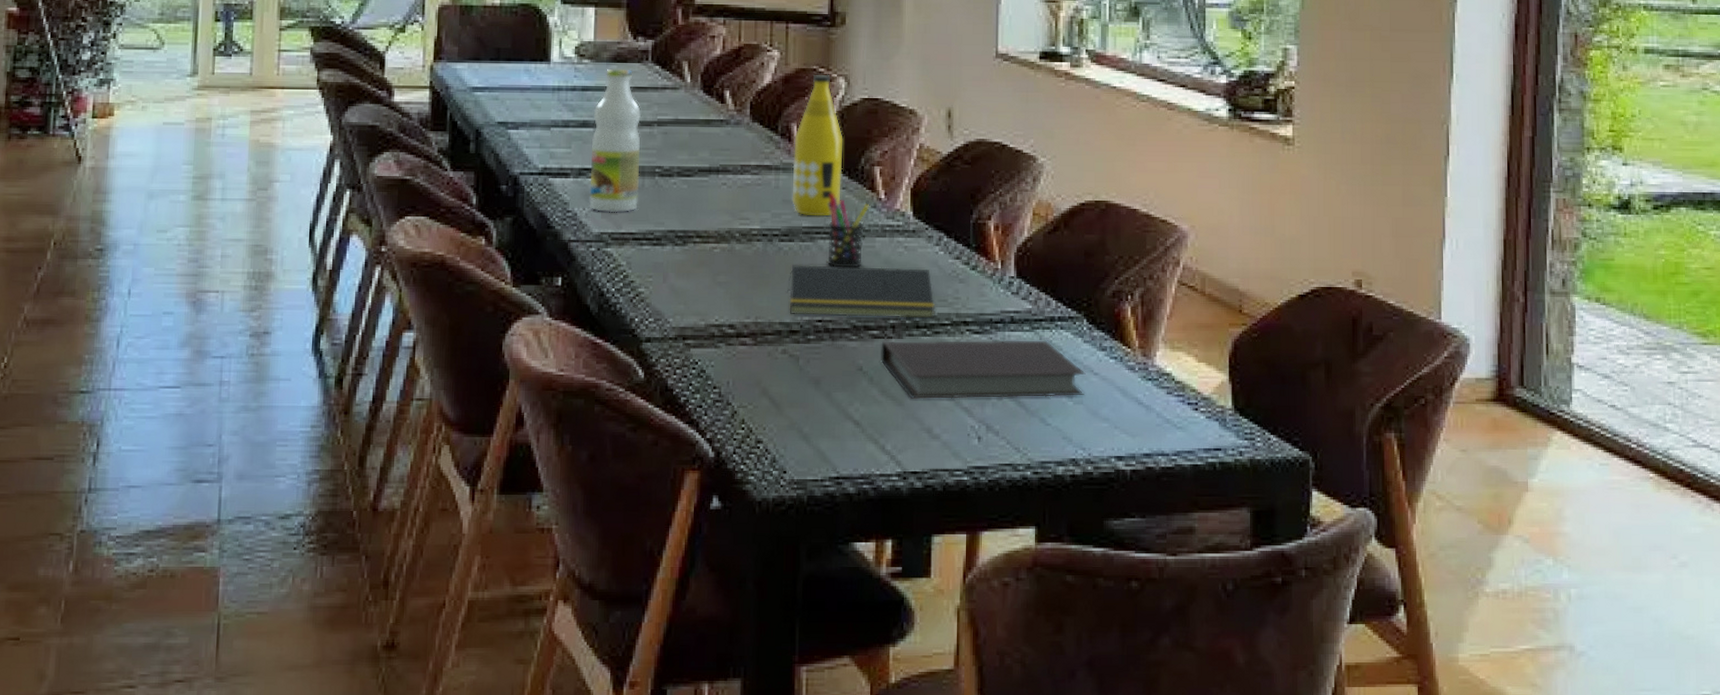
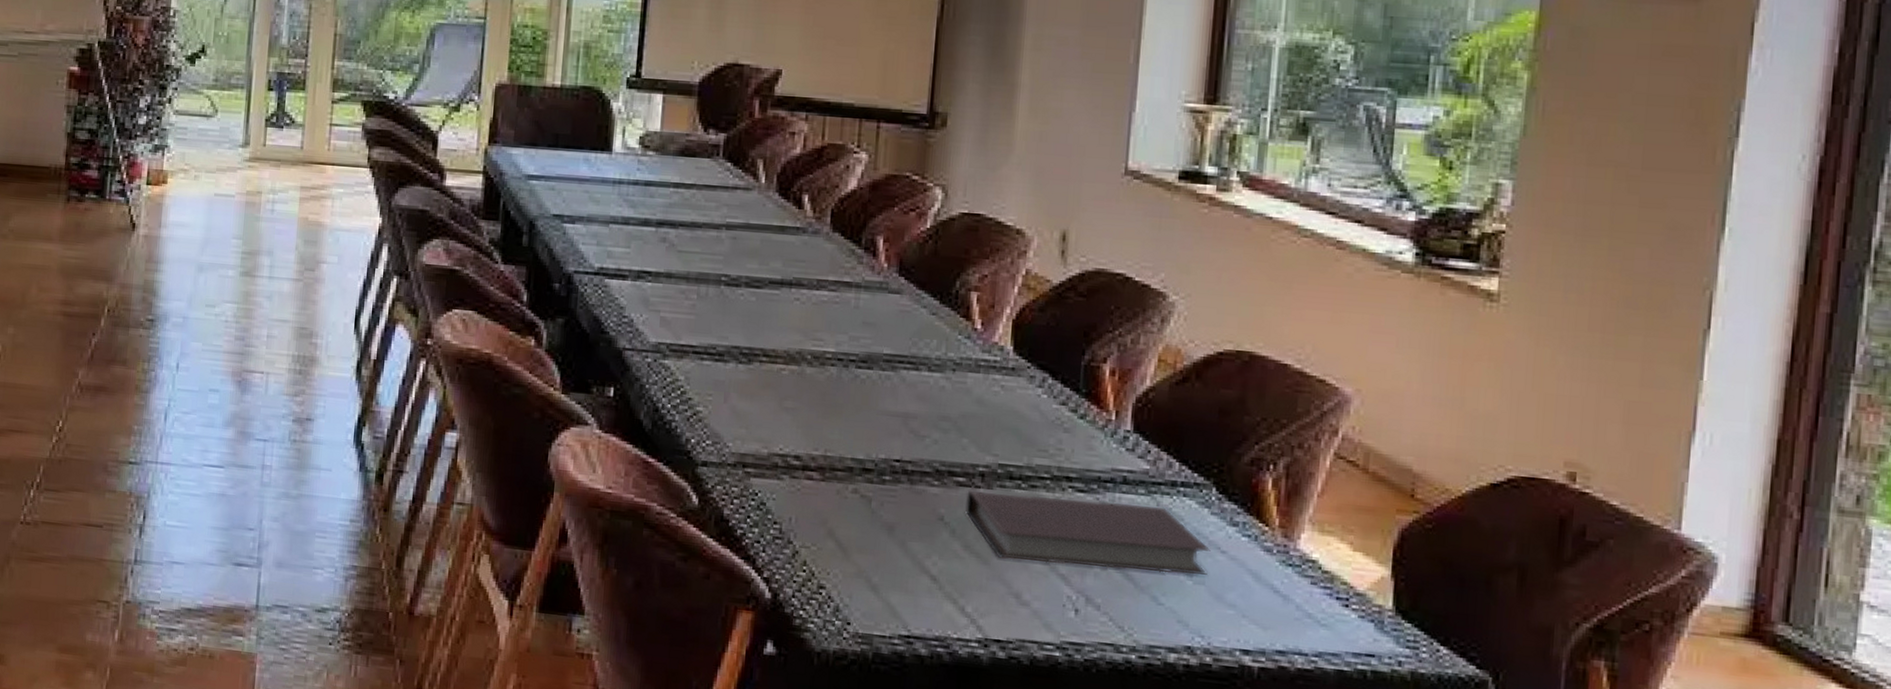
bottle: present [589,68,642,213] -> none [647,163,709,323]
notepad: present [787,265,936,319] -> none [862,396,1034,470]
bottle: present [792,74,843,216] -> none [873,183,937,344]
pen holder: present [827,193,870,268] -> none [910,318,963,405]

